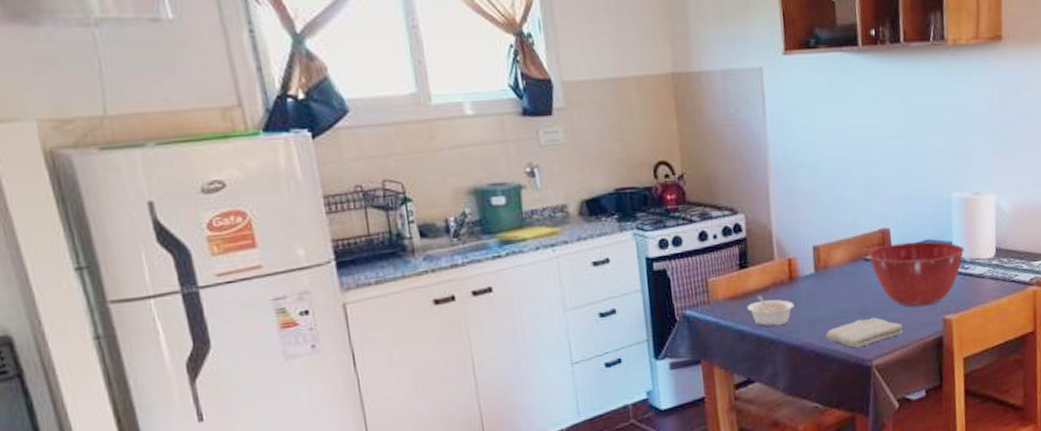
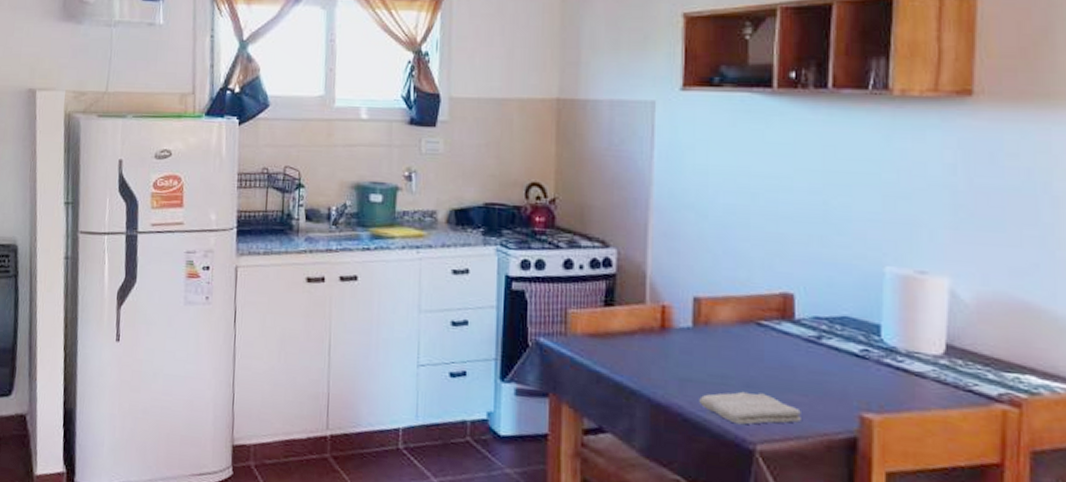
legume: present [746,295,794,327] -> none [607,338,663,378]
mixing bowl: present [868,241,965,307] -> none [763,312,899,396]

